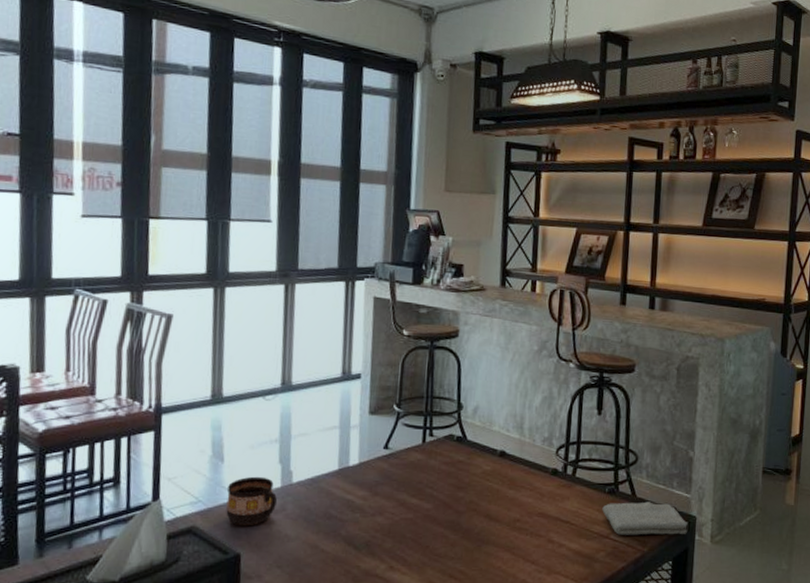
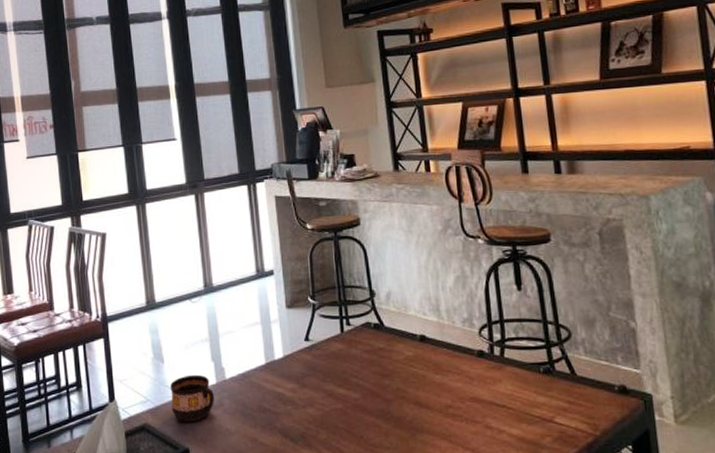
washcloth: present [602,501,688,535] -> none [540,380,644,418]

